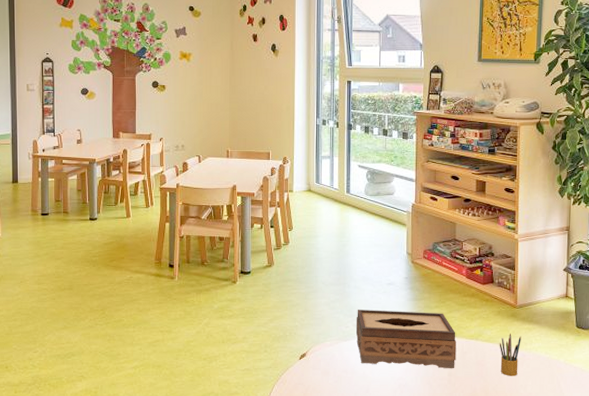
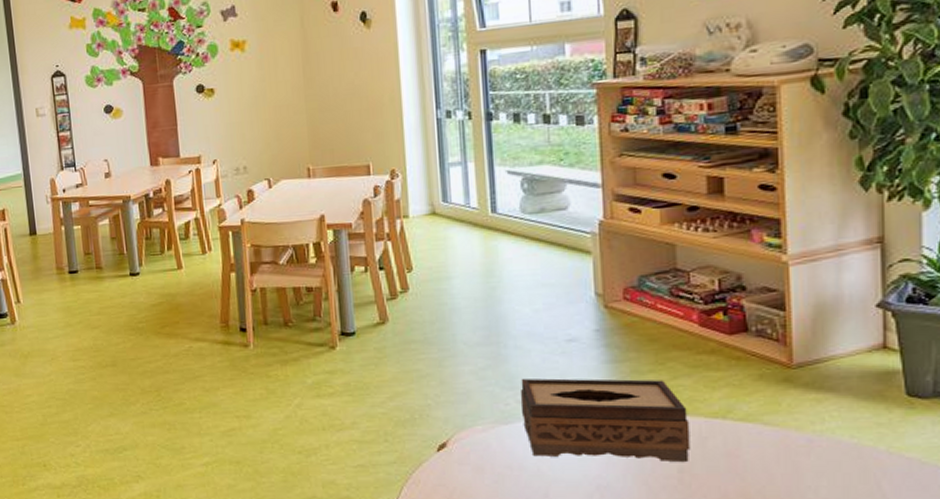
pencil box: present [499,333,521,376] -> none [764,407,804,473]

